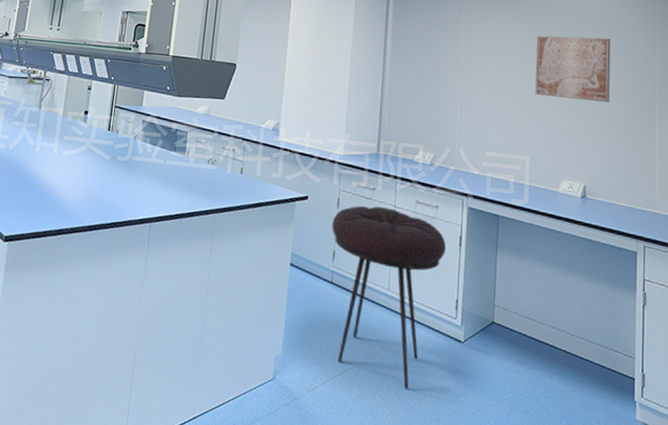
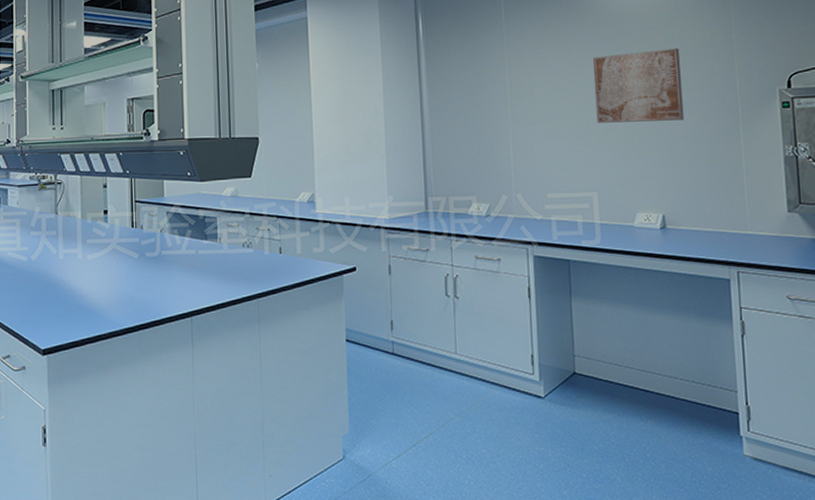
stool: present [332,206,446,389] -> none [386,268,514,452]

